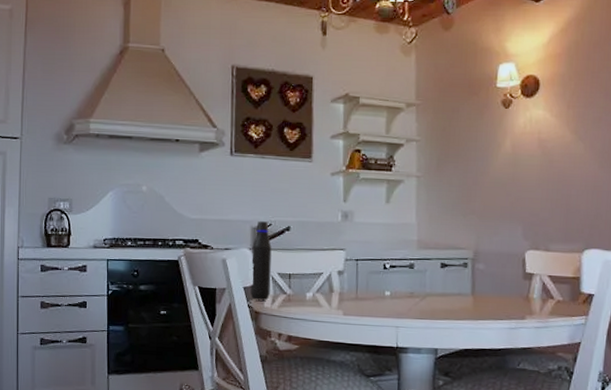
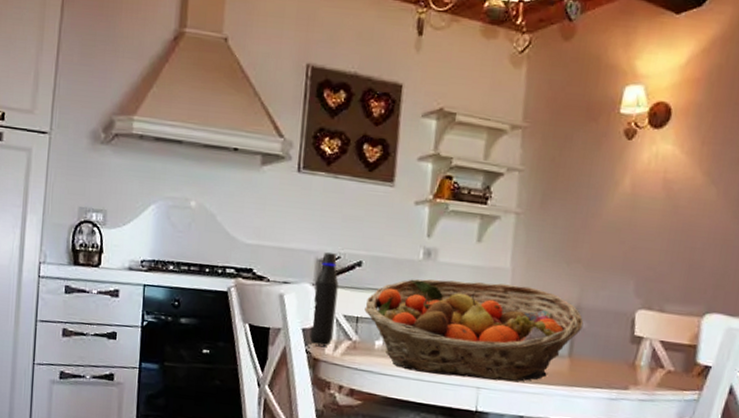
fruit basket: none [295,237,482,319] -> present [364,279,584,382]

